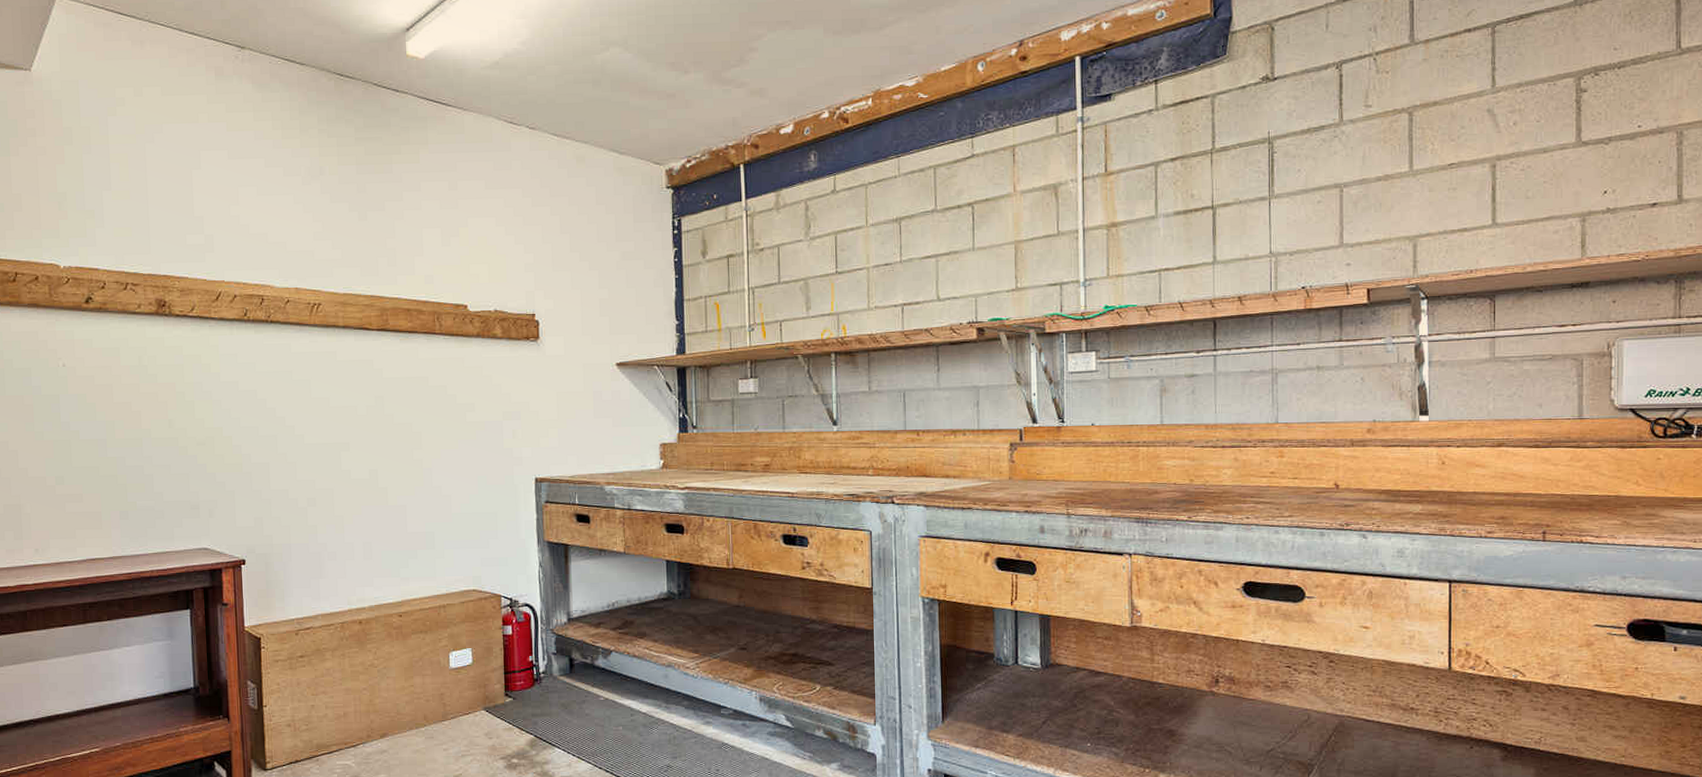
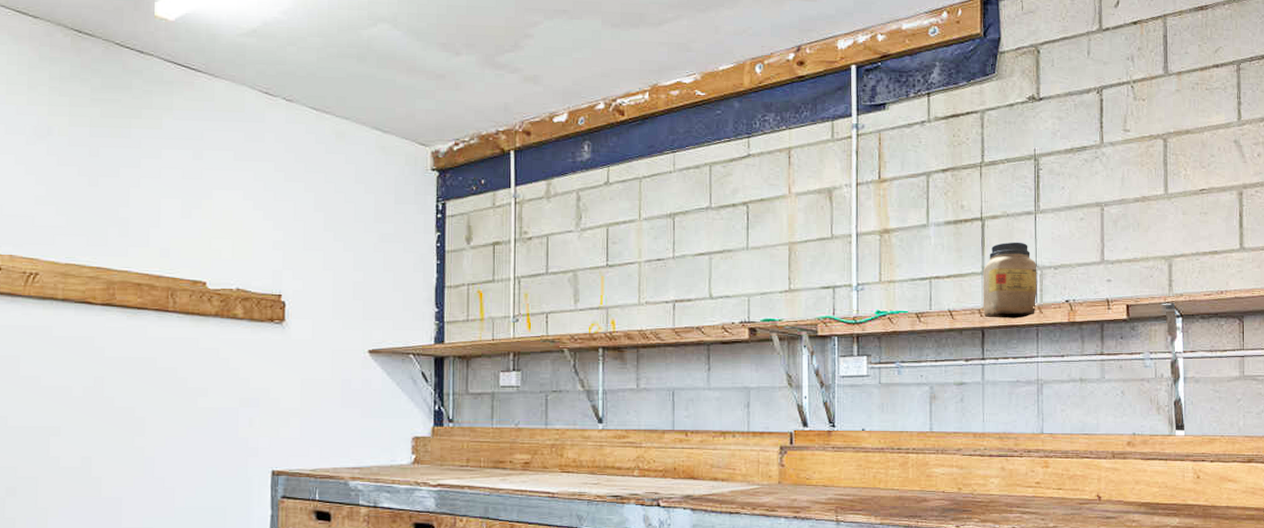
jar: none [1214,229,1272,308] -> present [982,242,1037,319]

